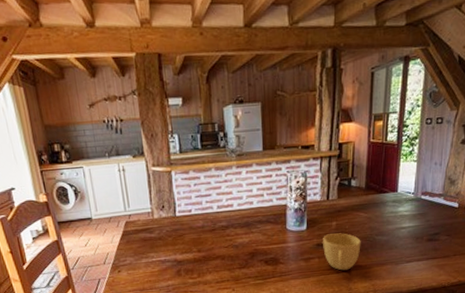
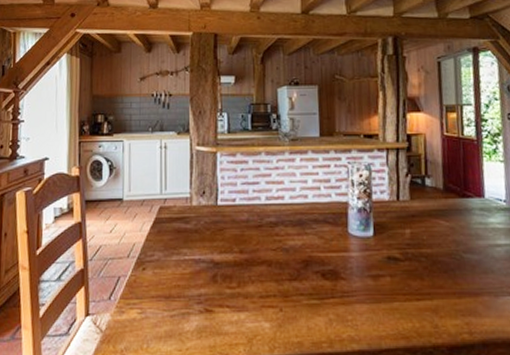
cup: present [323,233,361,271] -> none [394,245,445,298]

